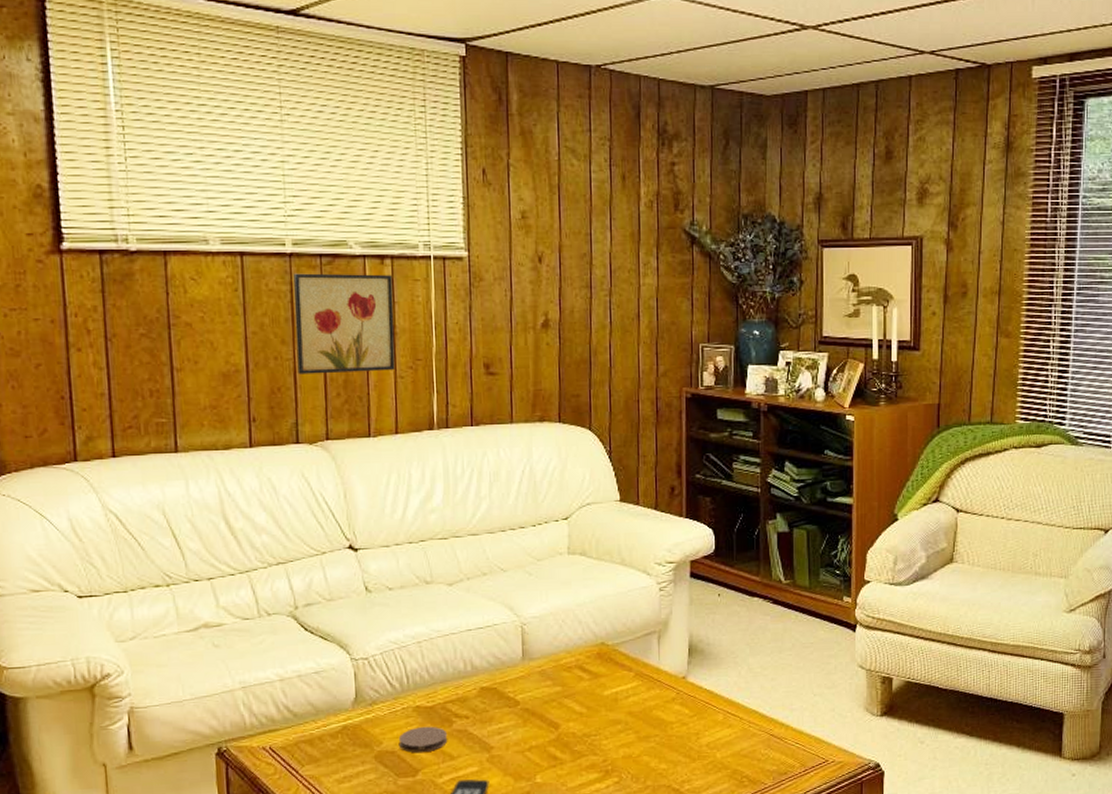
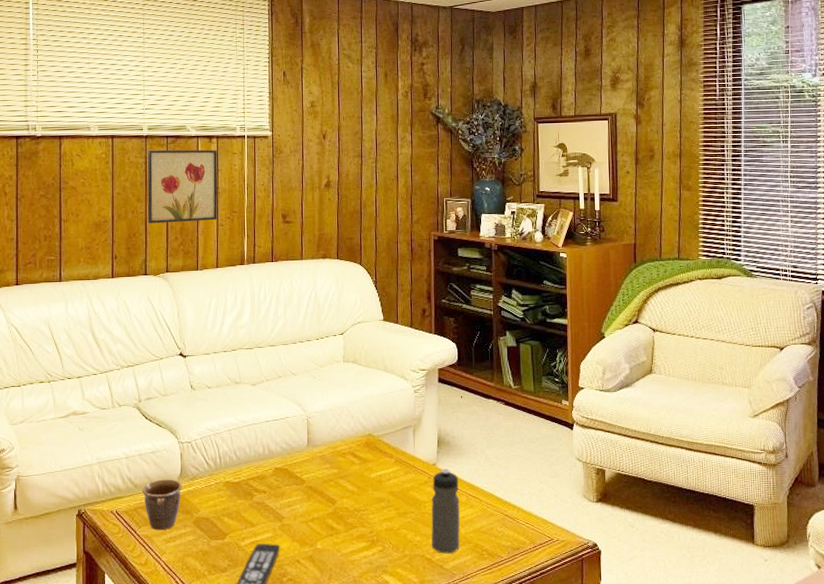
mug: none [304,705,358,769] -> present [142,479,182,531]
coaster: present [398,726,448,753] -> none [212,498,250,520]
water bottle: none [679,682,716,783] -> present [431,469,460,554]

